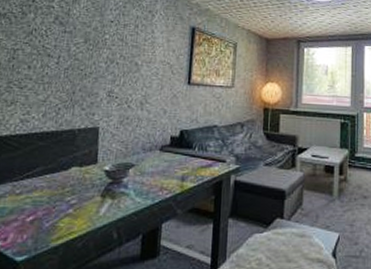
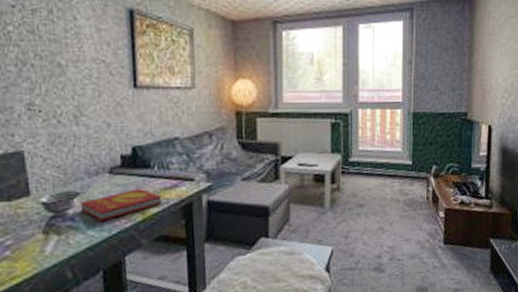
book: none [134,165,198,190] -> present [82,189,162,221]

